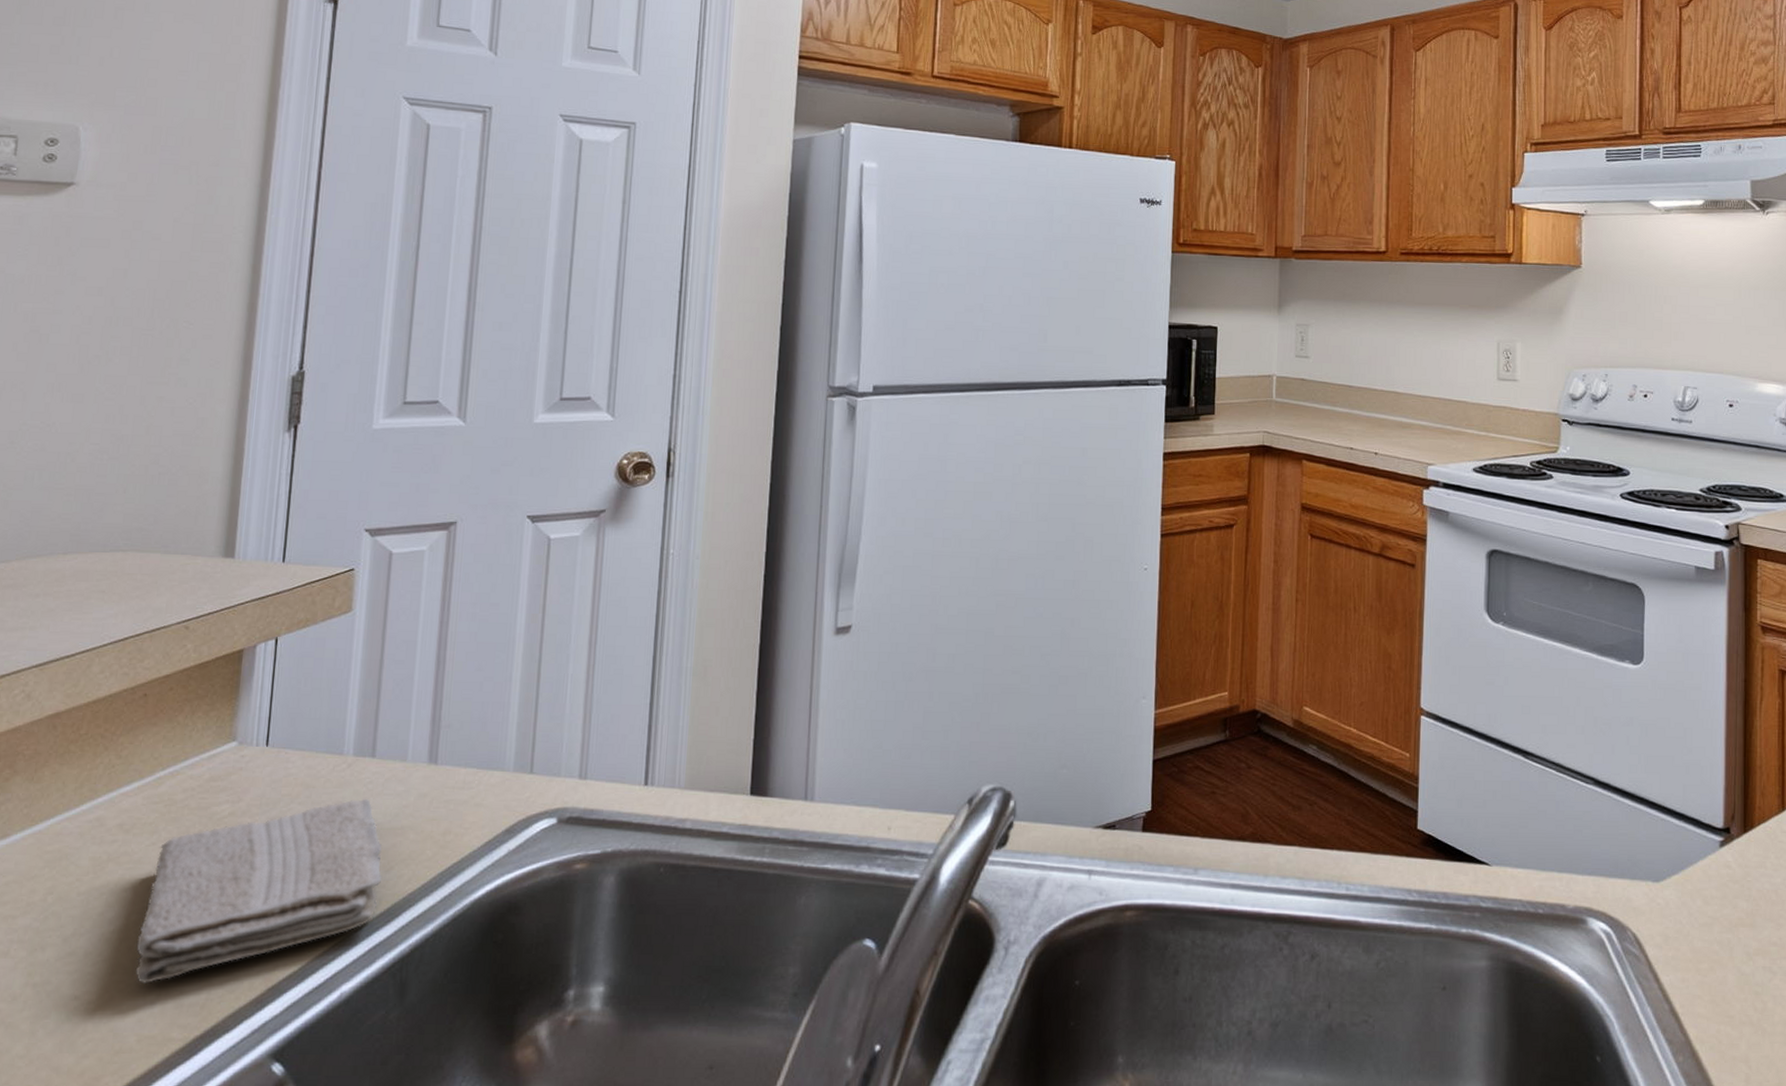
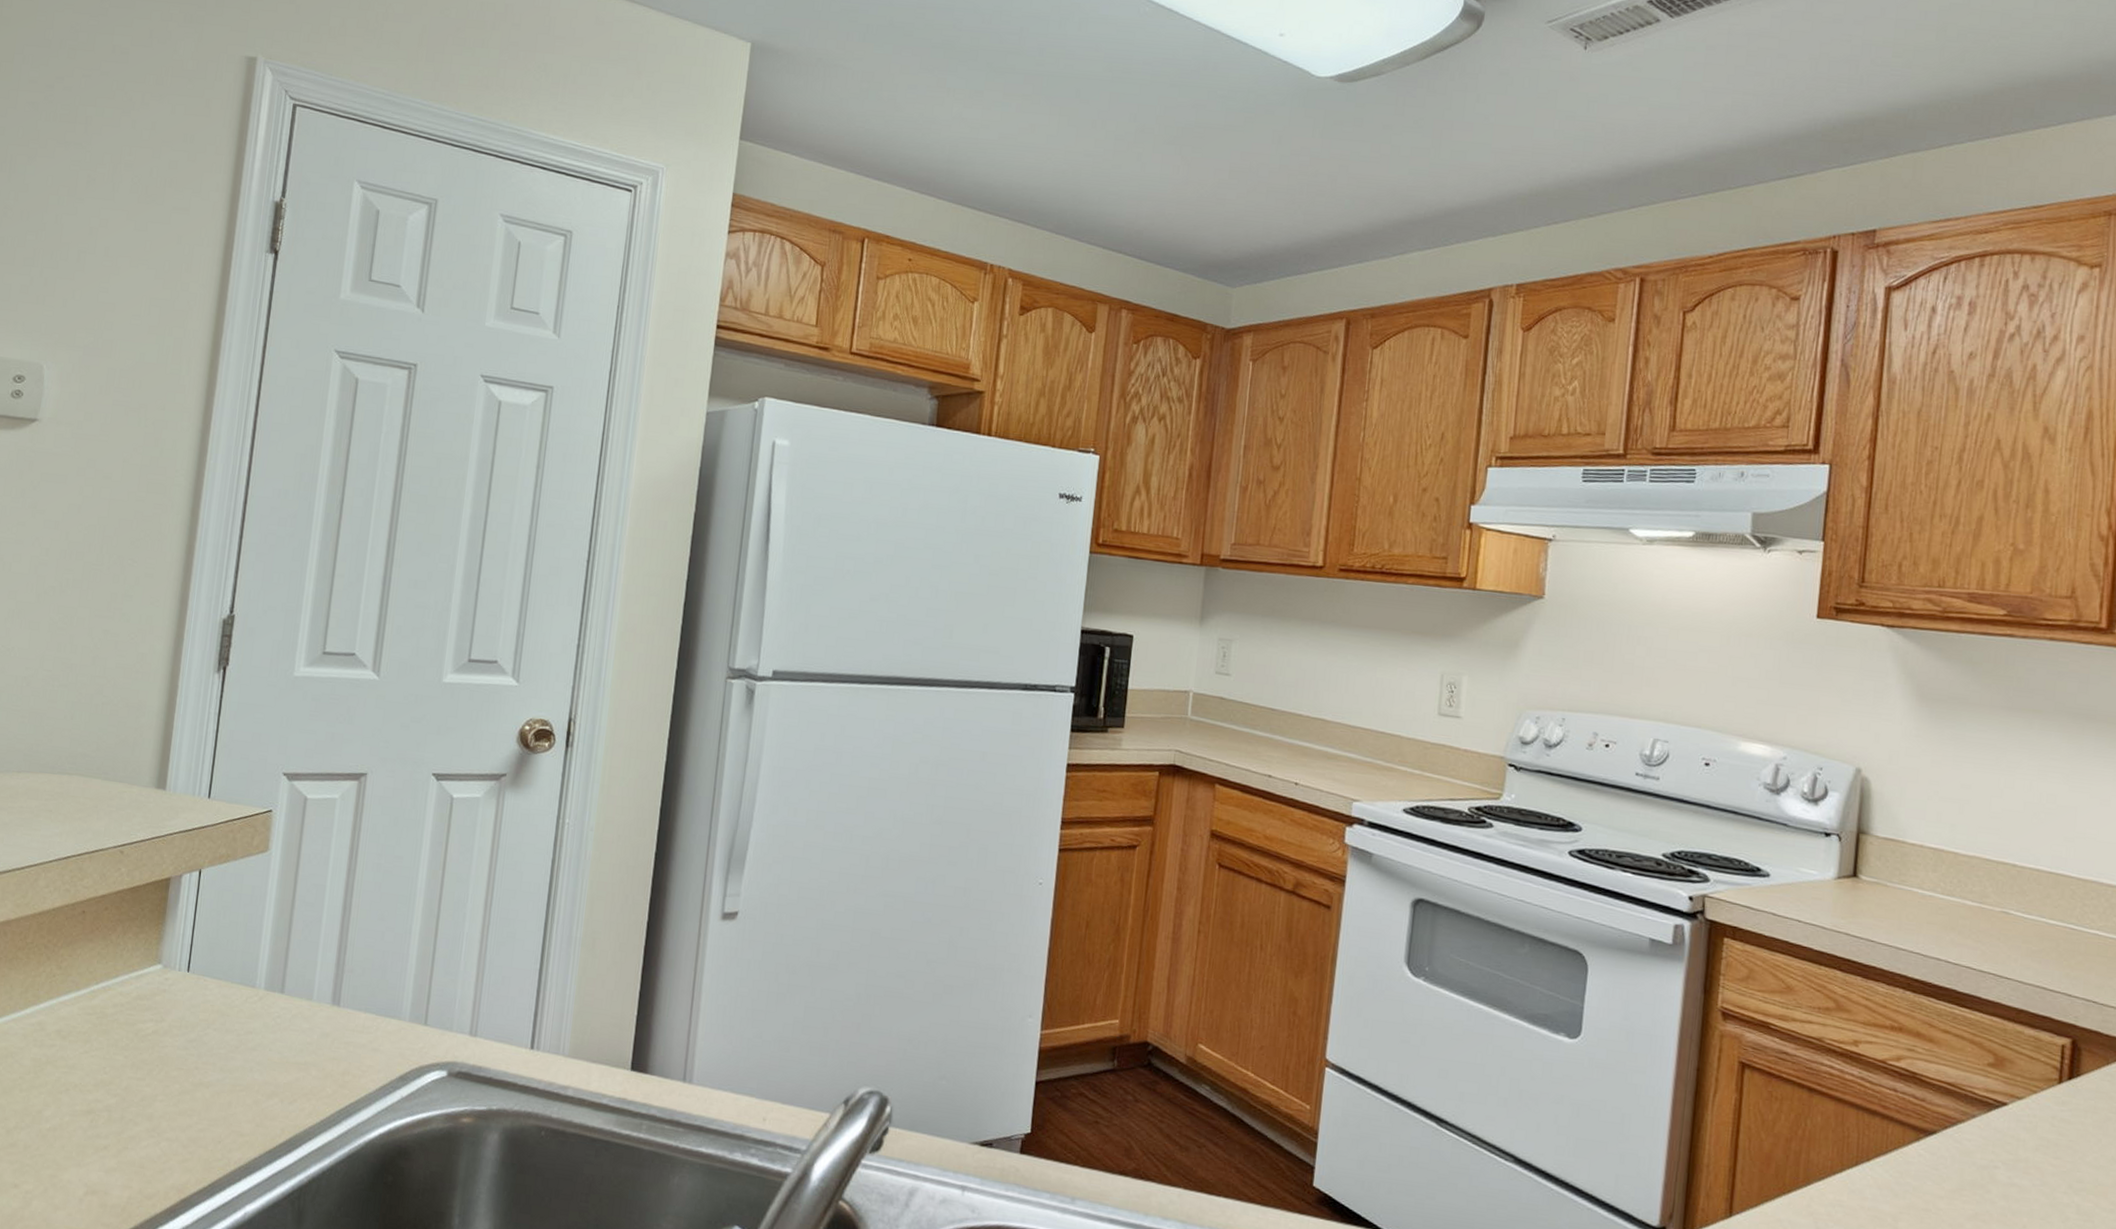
washcloth: present [135,798,383,983] -> none [66,1031,287,1181]

